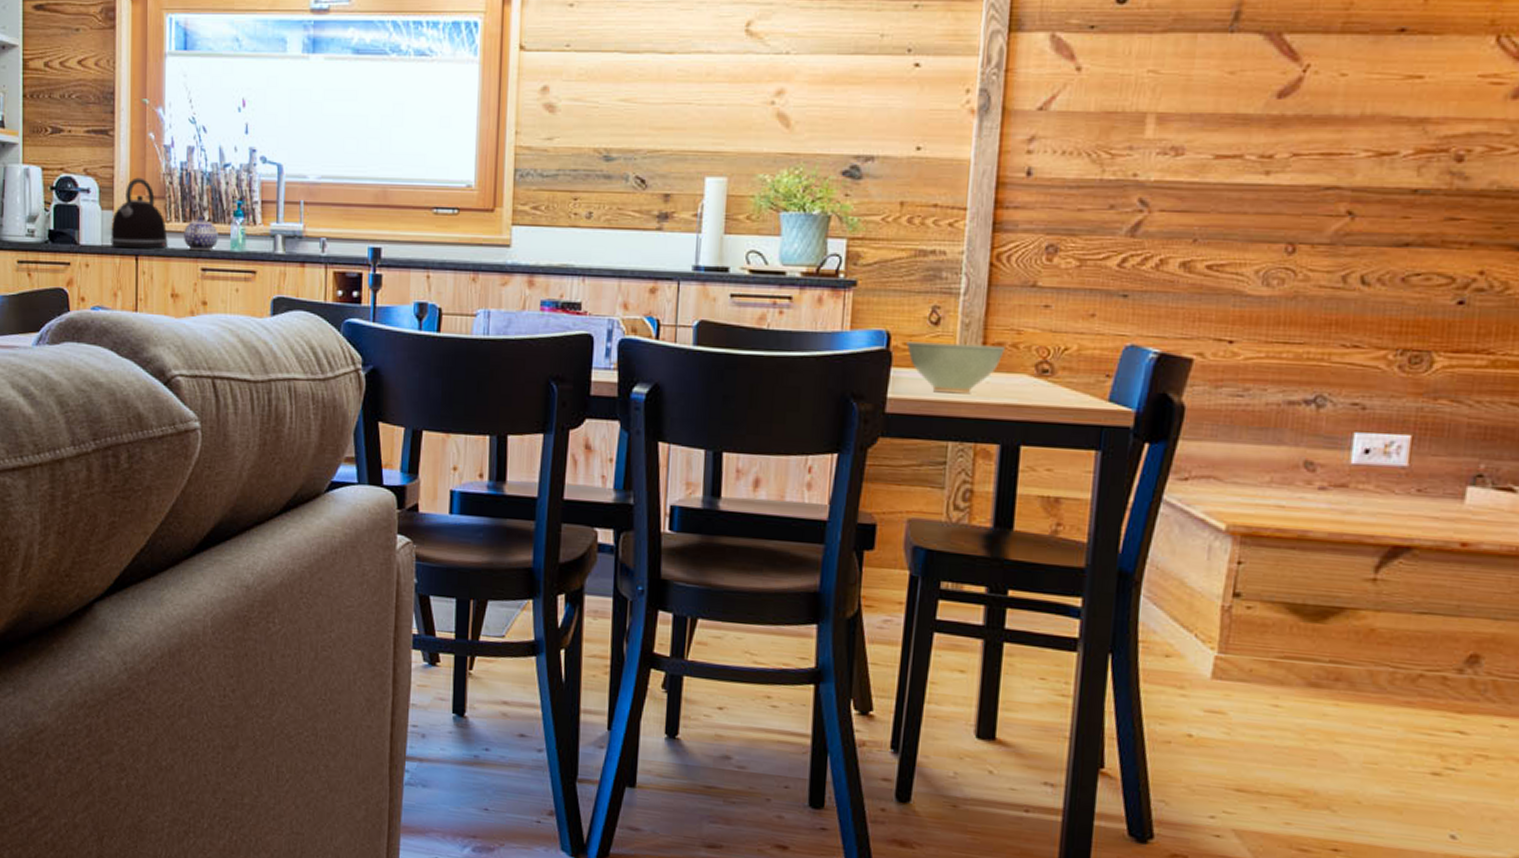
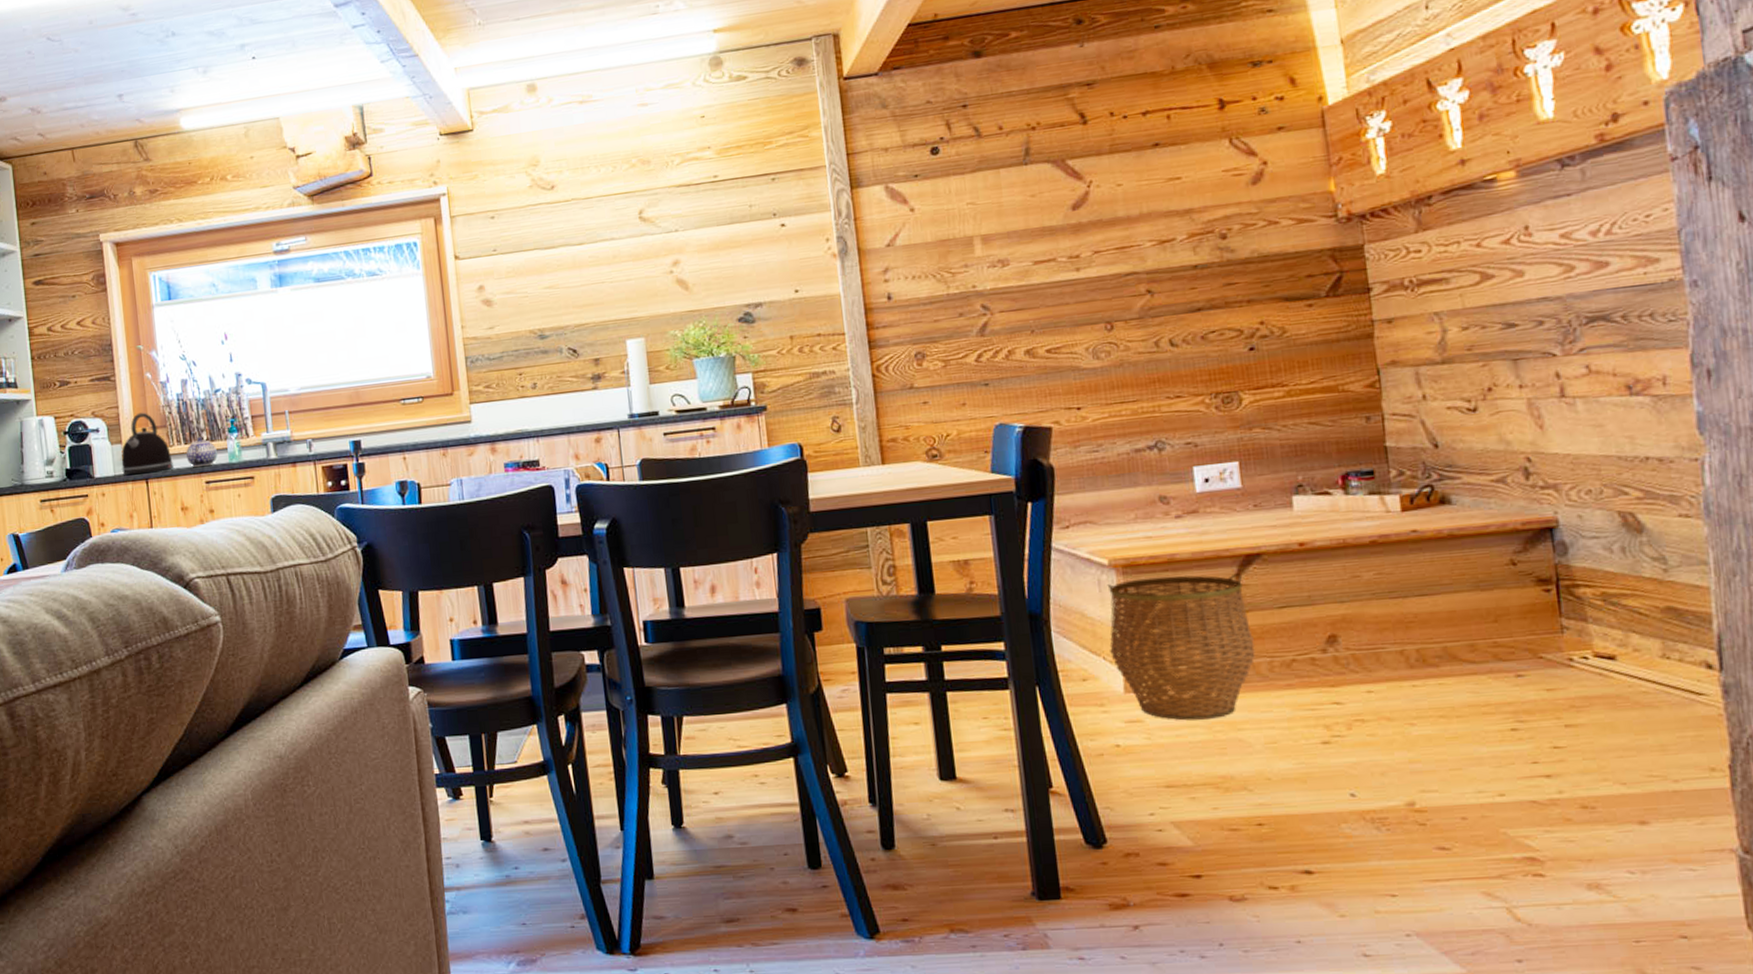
bowl: present [906,341,1005,394] -> none [816,441,898,488]
basket: none [1205,552,1382,725] -> present [1107,573,1256,720]

